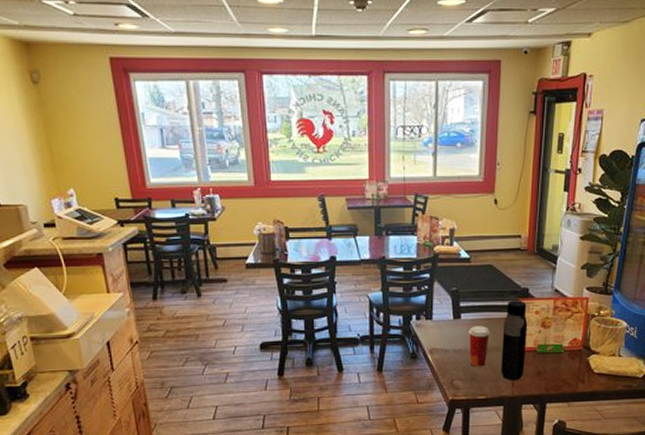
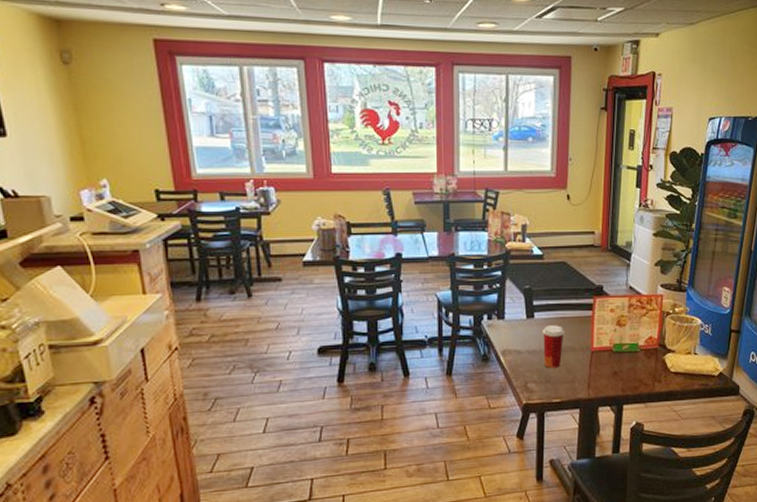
water bottle: present [501,300,528,381] -> none [576,298,603,383]

